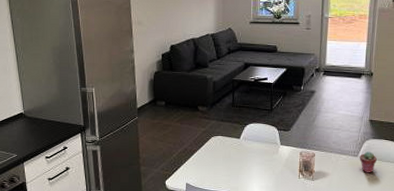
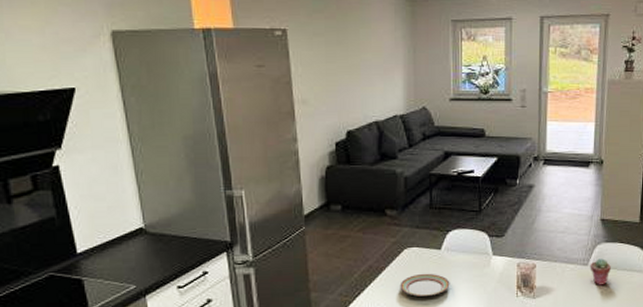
plate: none [207,156,246,174] -> present [400,273,450,296]

